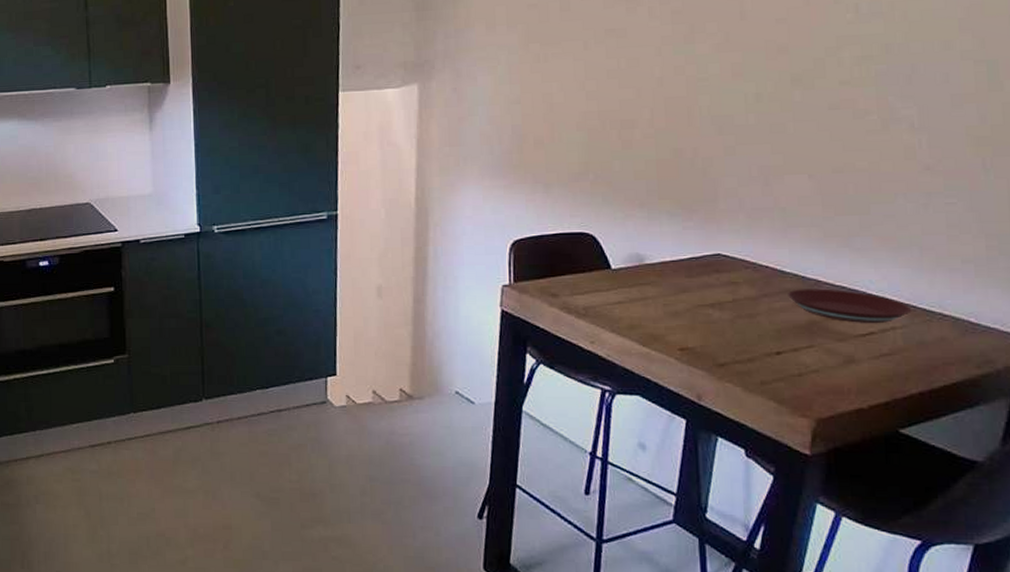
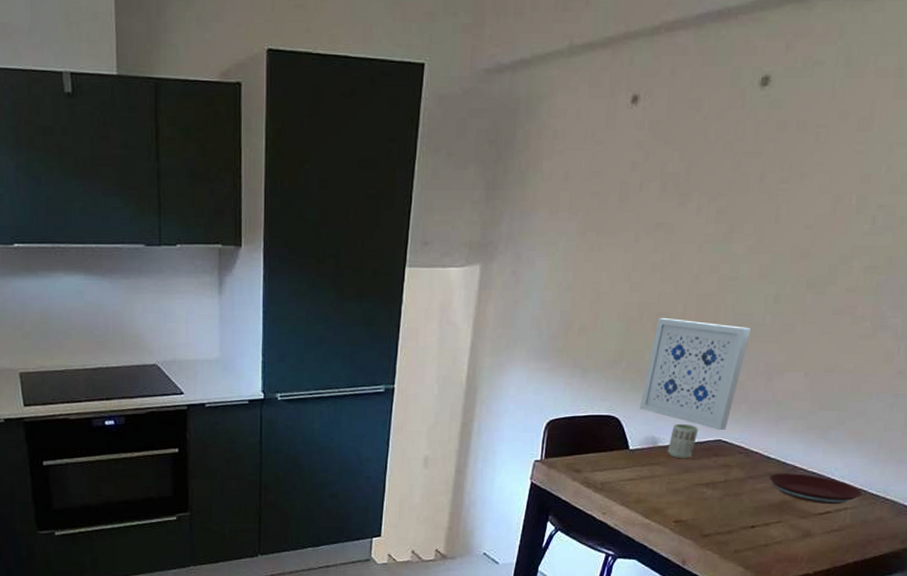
wall art: none [616,125,735,244] -> present [640,318,752,431]
cup: none [657,237,692,276] -> present [667,423,699,458]

